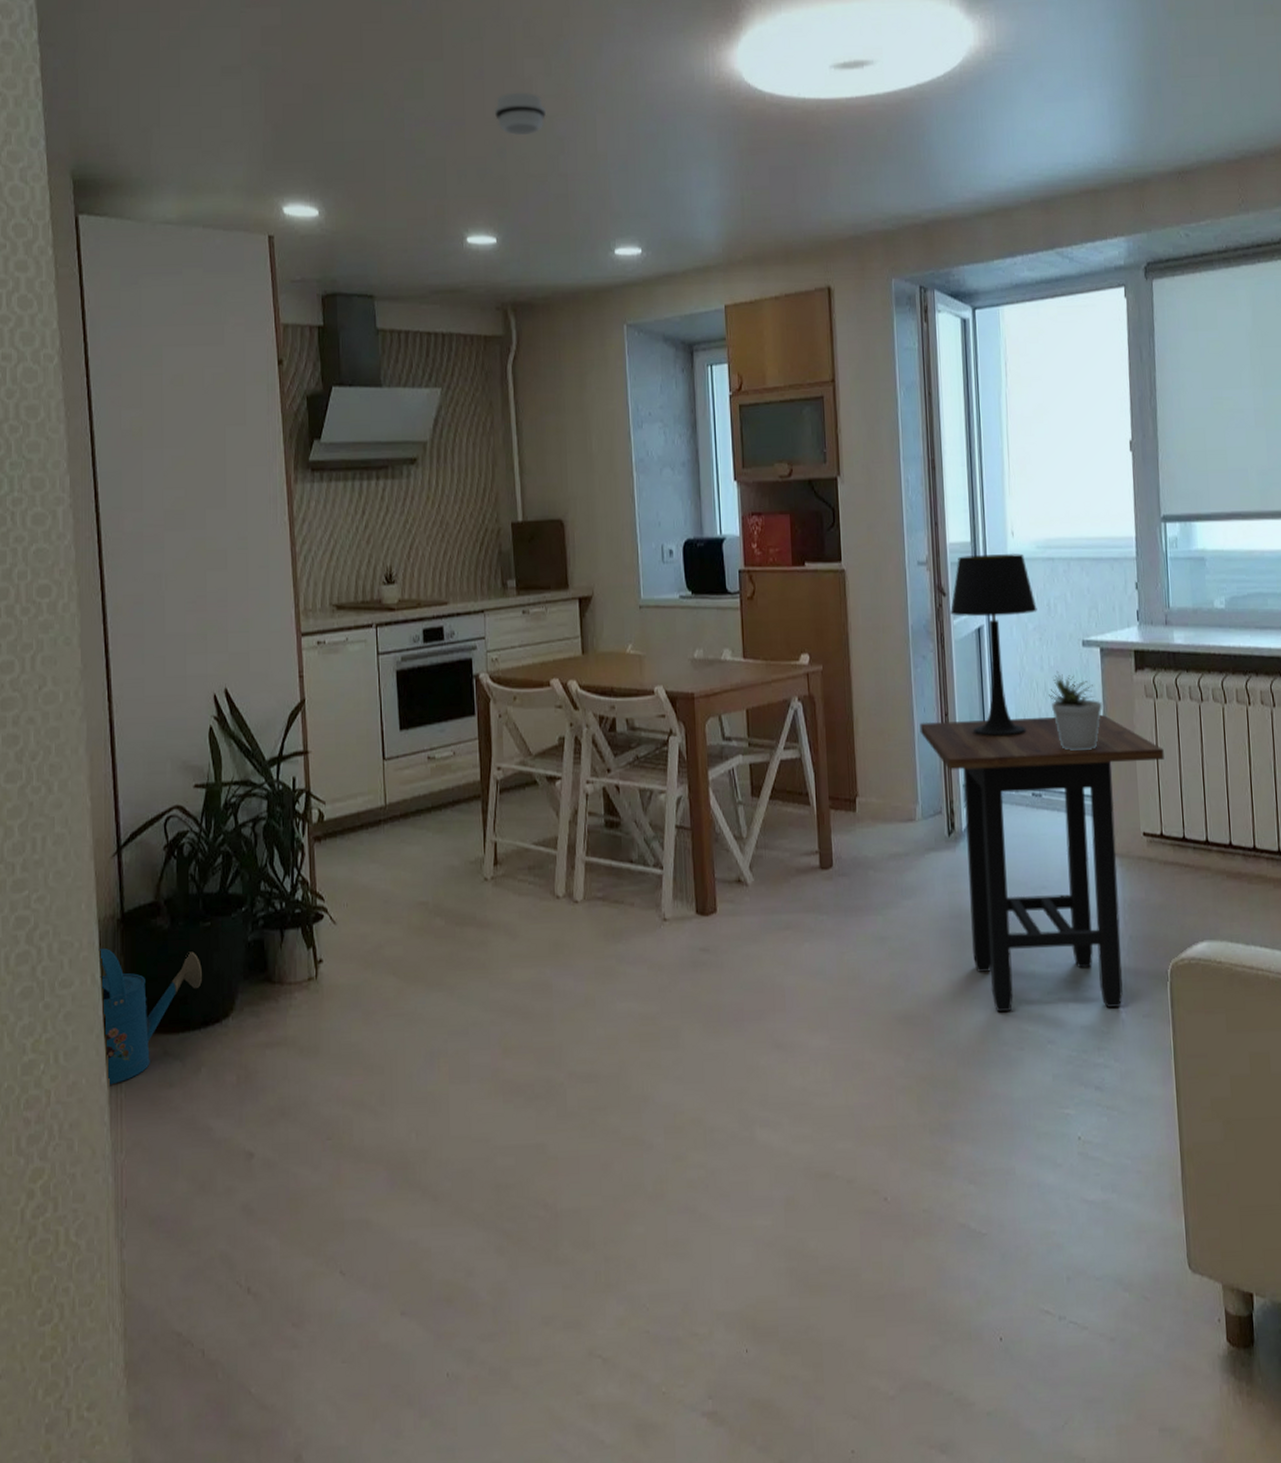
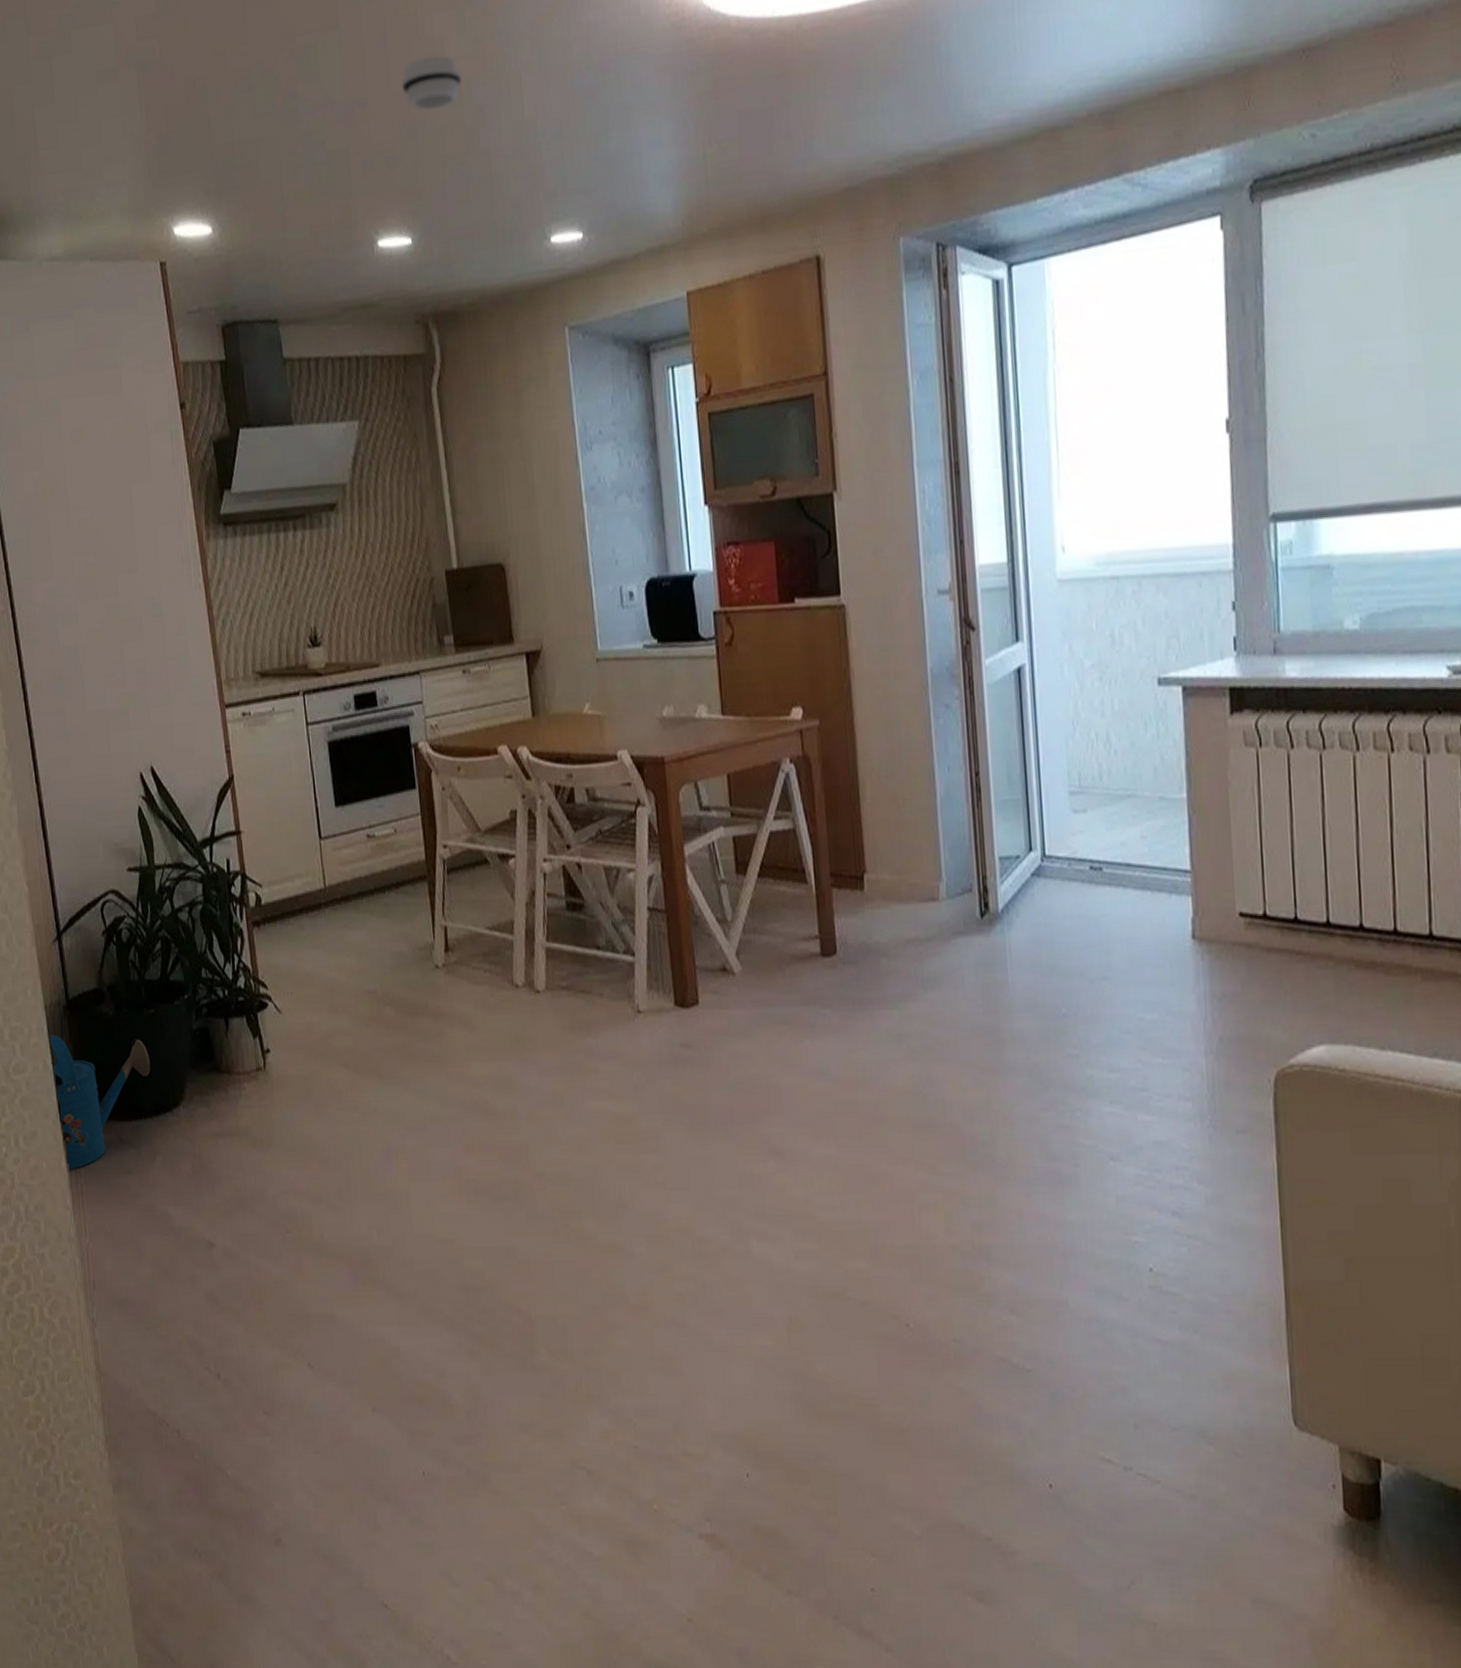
side table: present [919,714,1164,1012] -> none [942,768,1270,1123]
table lamp: present [950,554,1037,737] -> none [981,573,1097,800]
potted plant: present [1049,670,1103,752] -> none [1112,716,1186,815]

